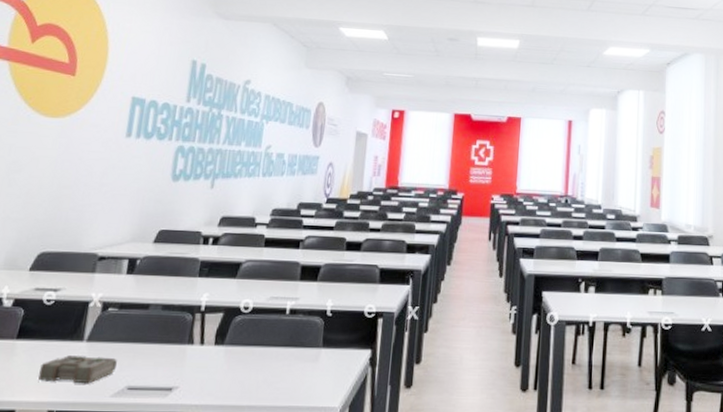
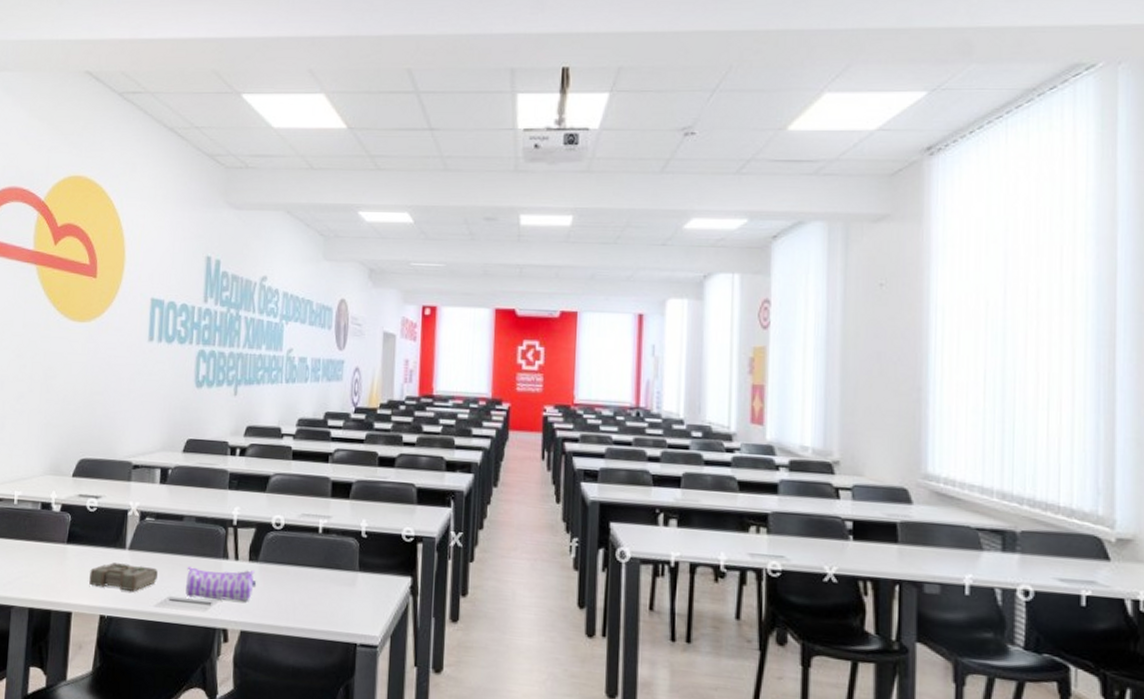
pencil case: none [145,353,221,385] -> present [185,566,257,602]

